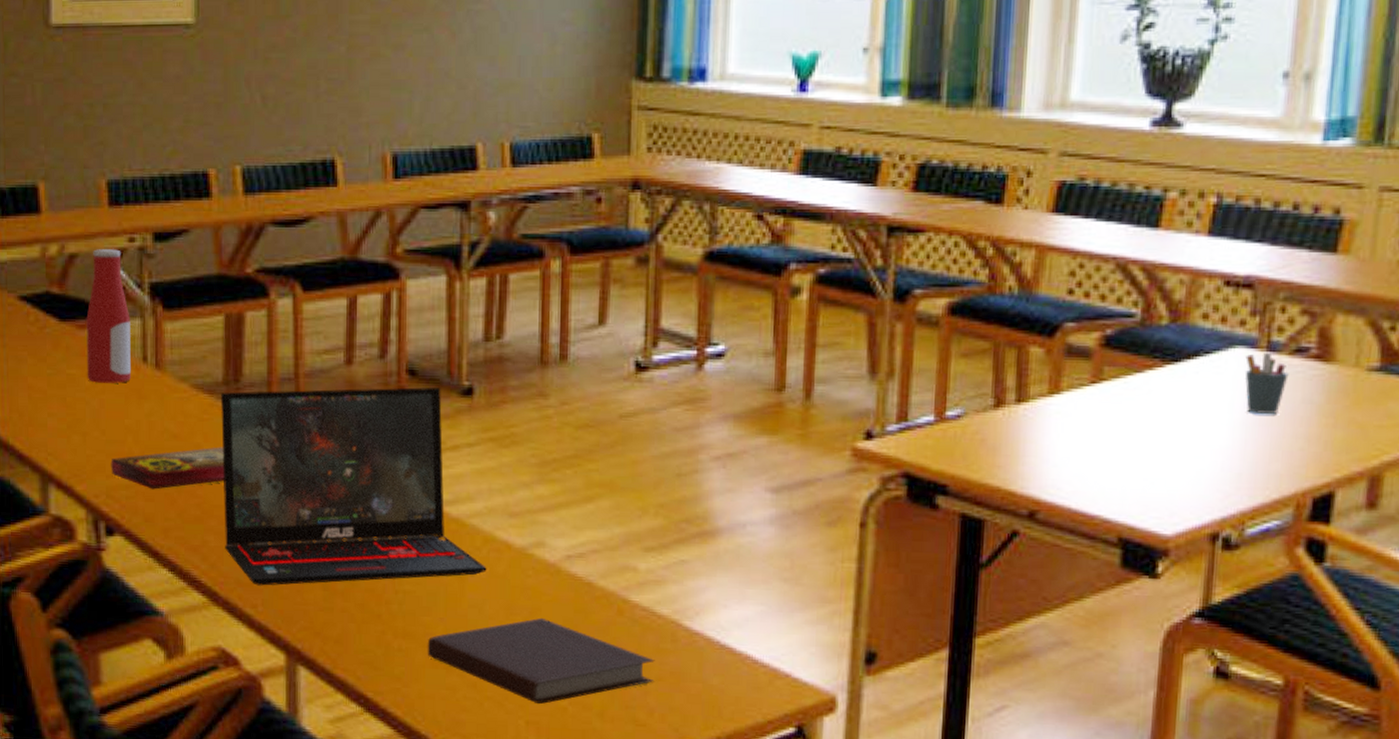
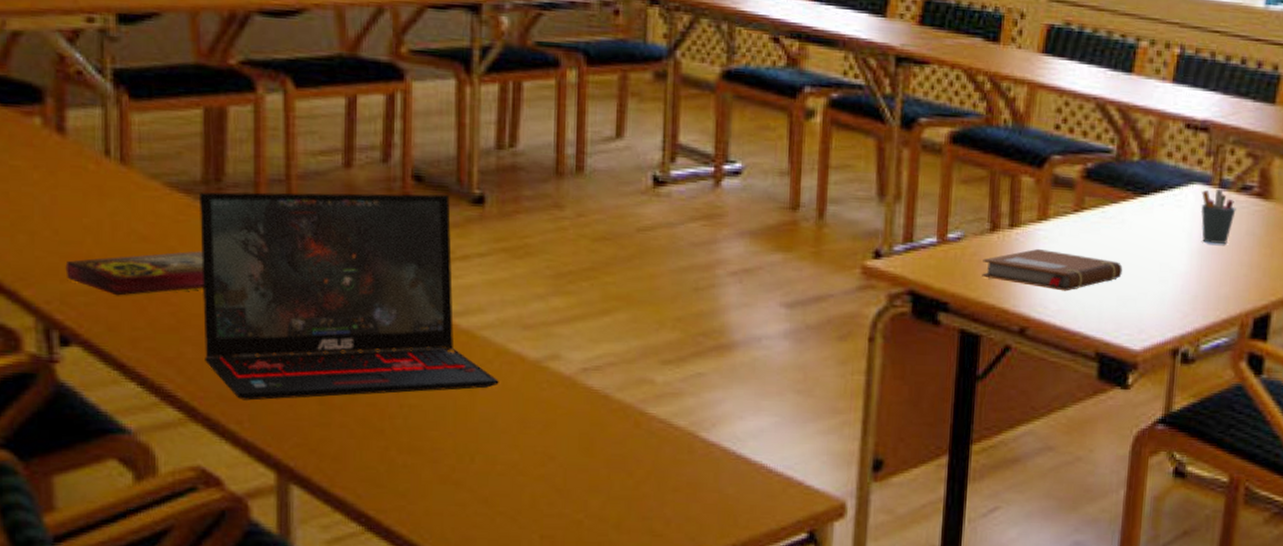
bottle: present [86,249,131,383] -> none [34,28,90,178]
notebook: present [427,617,655,705] -> none [434,430,672,518]
notebook: none [985,424,1149,471] -> present [982,248,1123,292]

